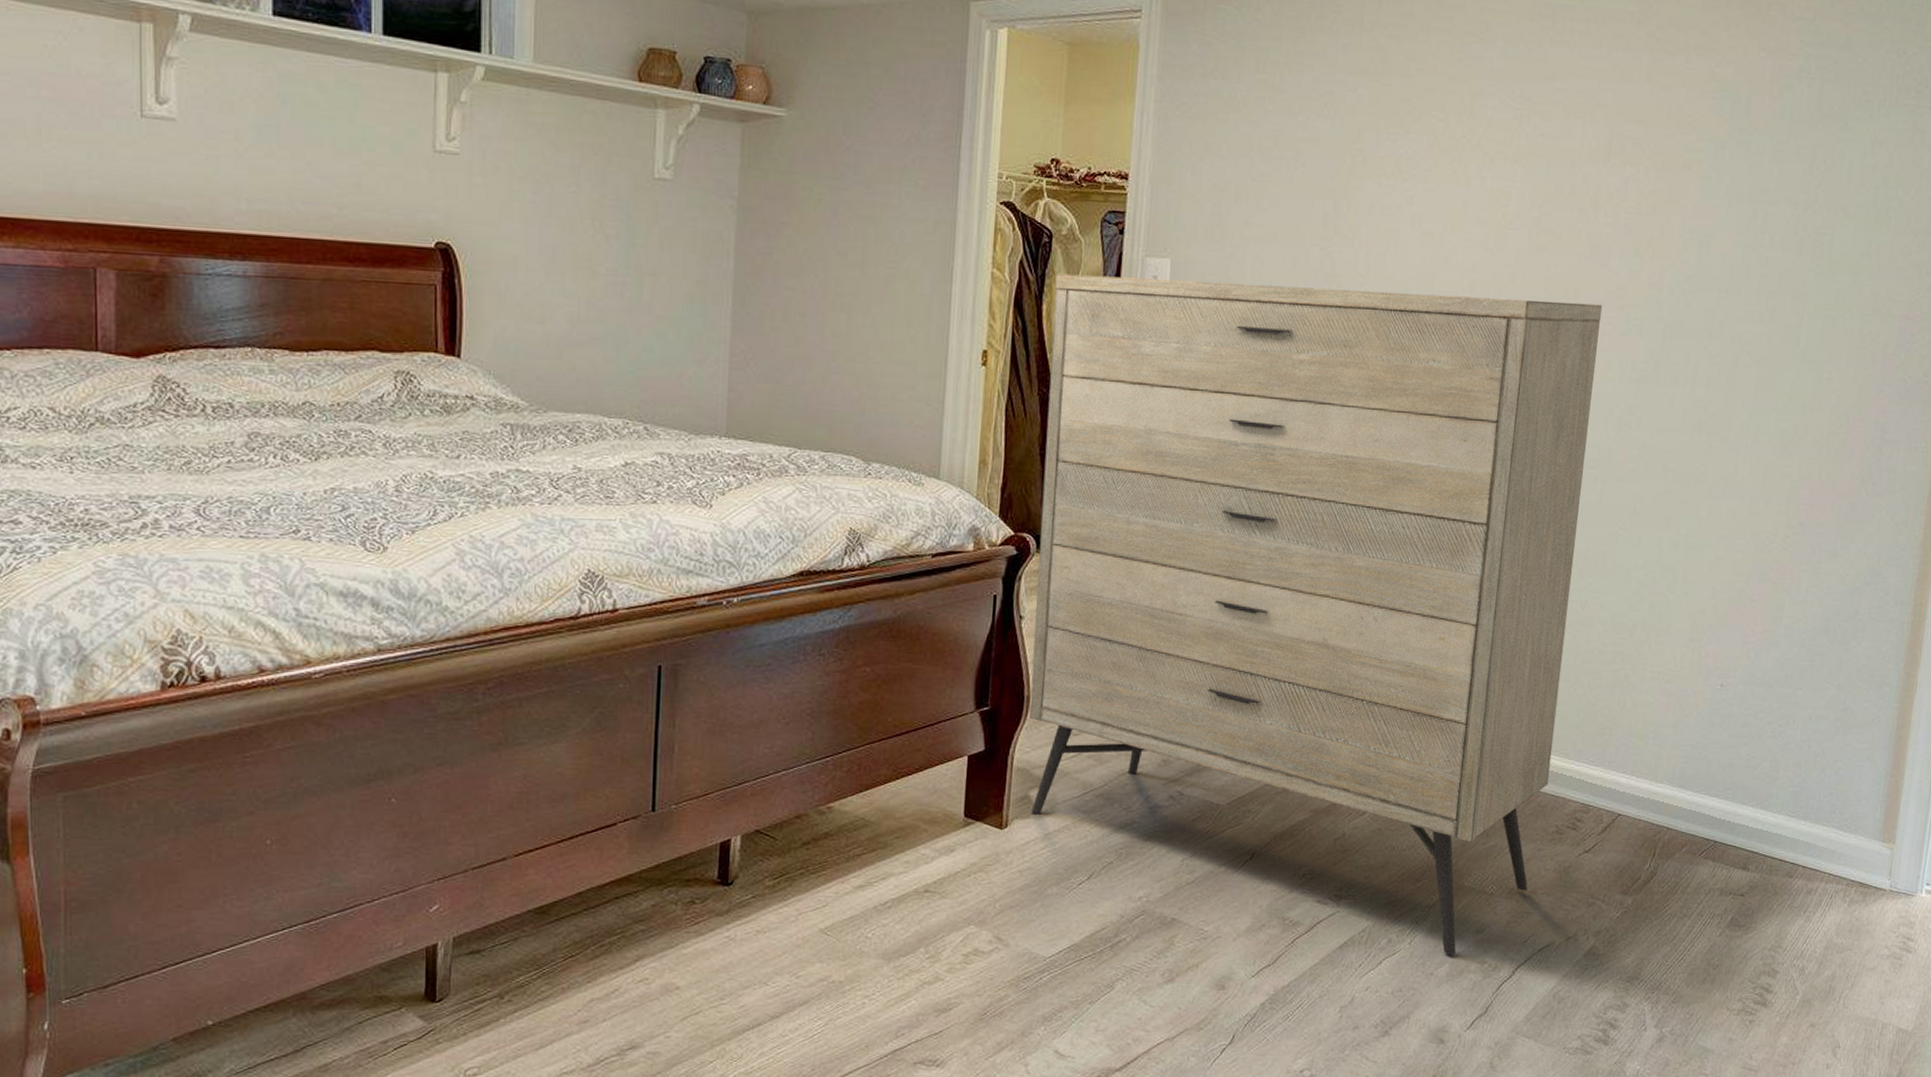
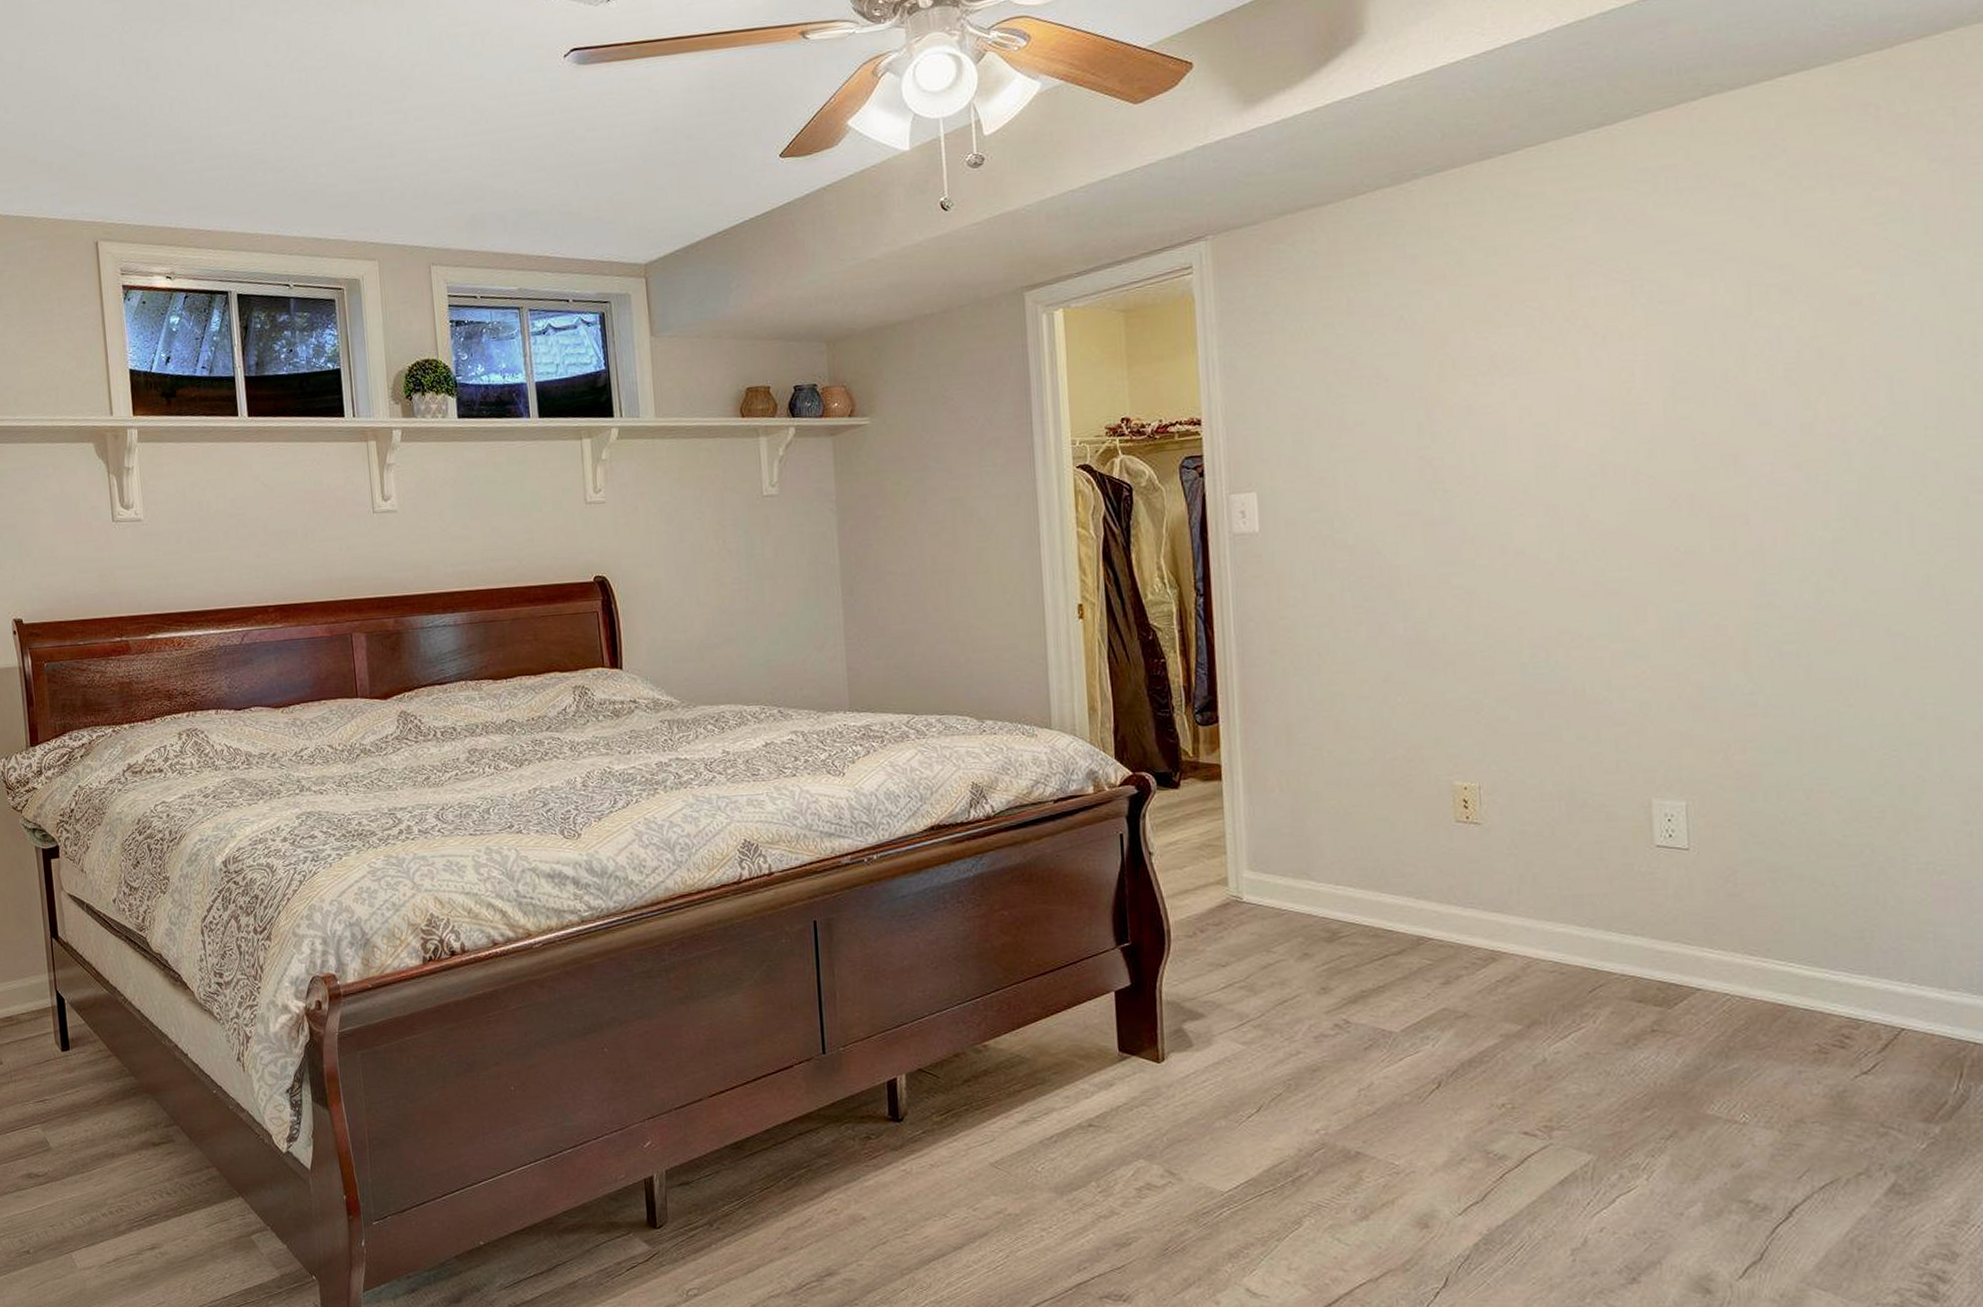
dresser: present [1029,273,1603,956] -> none [1141,466,1798,1194]

